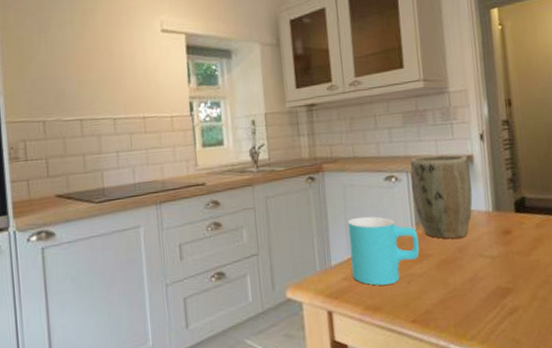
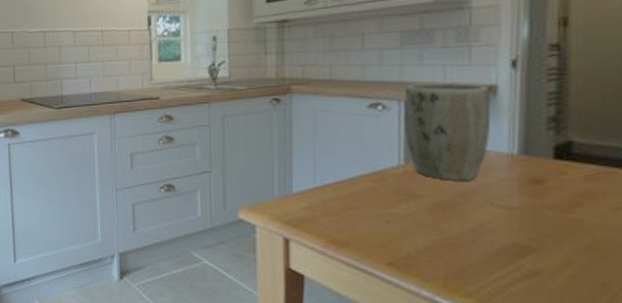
cup: present [347,216,420,286] -> none [316,145,406,221]

